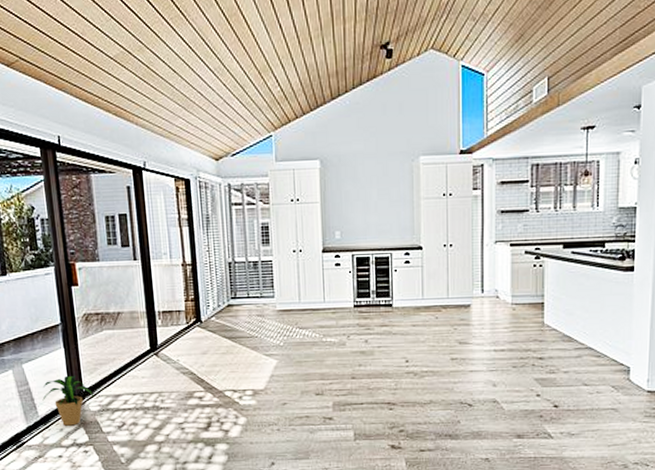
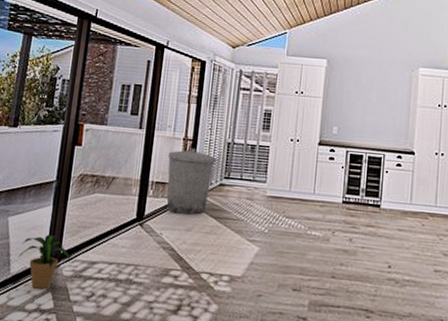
trash can: none [169,273,220,339] -> present [166,149,217,215]

